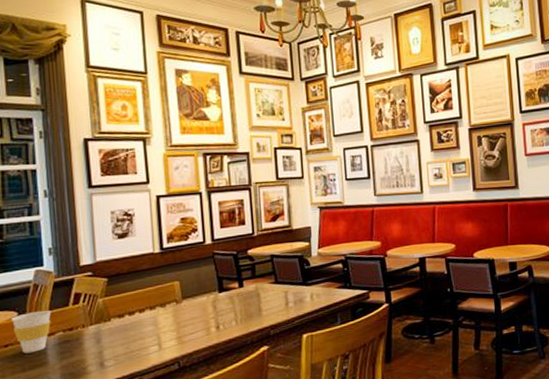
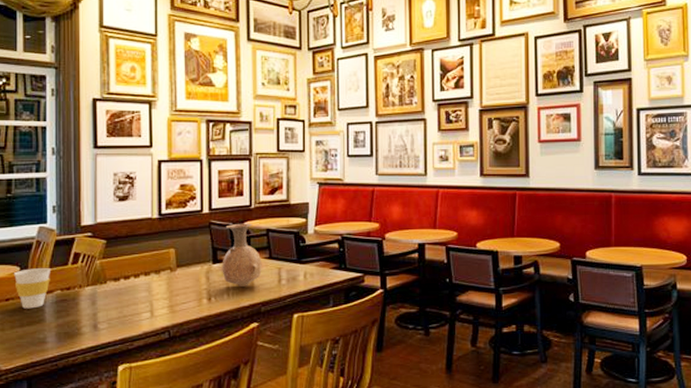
vase: none [228,250,269,314] -> present [222,223,262,288]

